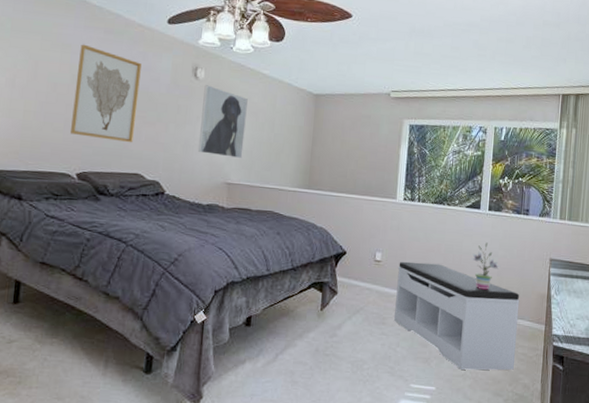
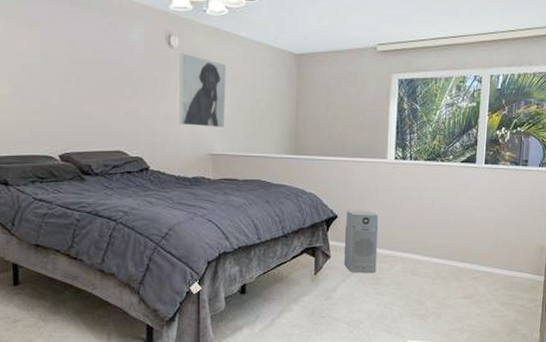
wall art: present [71,44,142,143] -> none [47,19,113,120]
air purifier: none [350,247,387,313] -> present [343,210,379,273]
bench: present [394,261,520,371] -> none [389,221,518,324]
potted plant: present [471,242,501,290] -> none [466,197,498,245]

